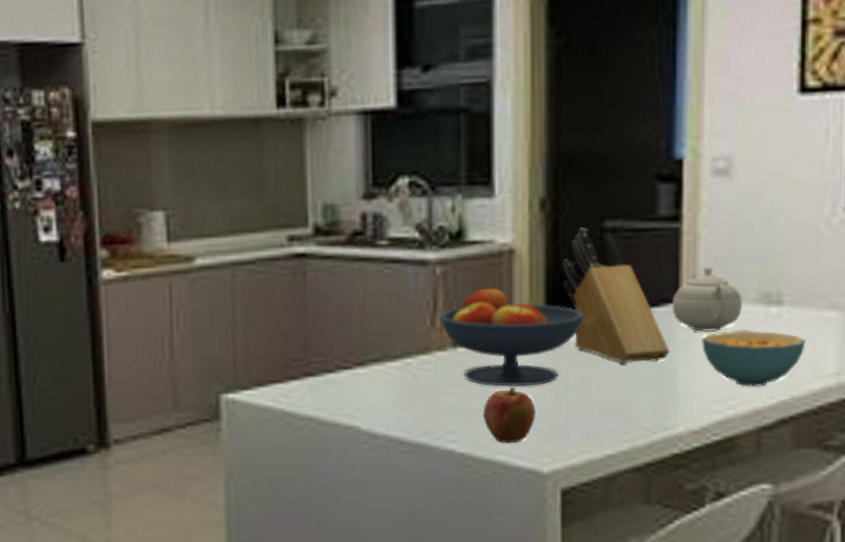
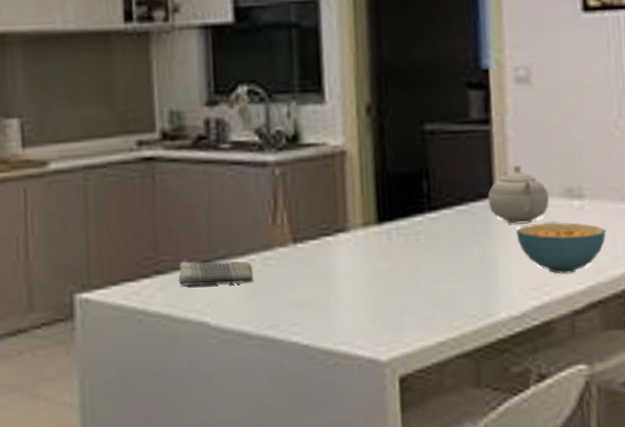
dish towel: none [330,364,409,390] -> present [179,261,254,287]
fruit bowl: present [439,287,585,387] -> none [279,186,411,280]
apple: present [483,387,536,444] -> none [323,279,372,334]
knife block: present [562,227,670,364] -> none [389,130,489,255]

